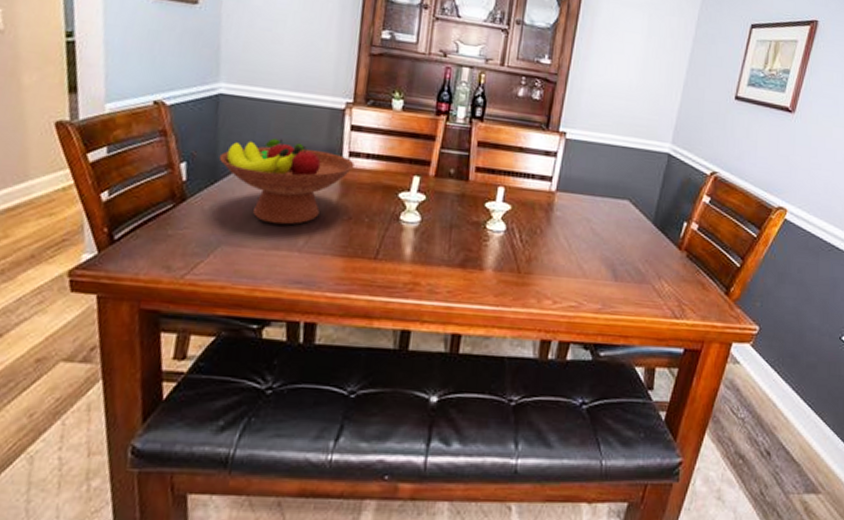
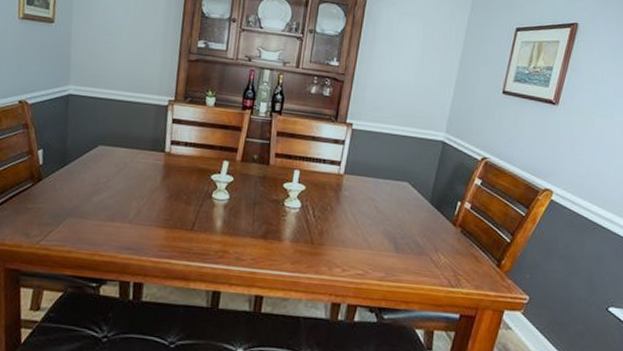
fruit bowl: present [219,138,355,225] -> none [68,130,175,201]

